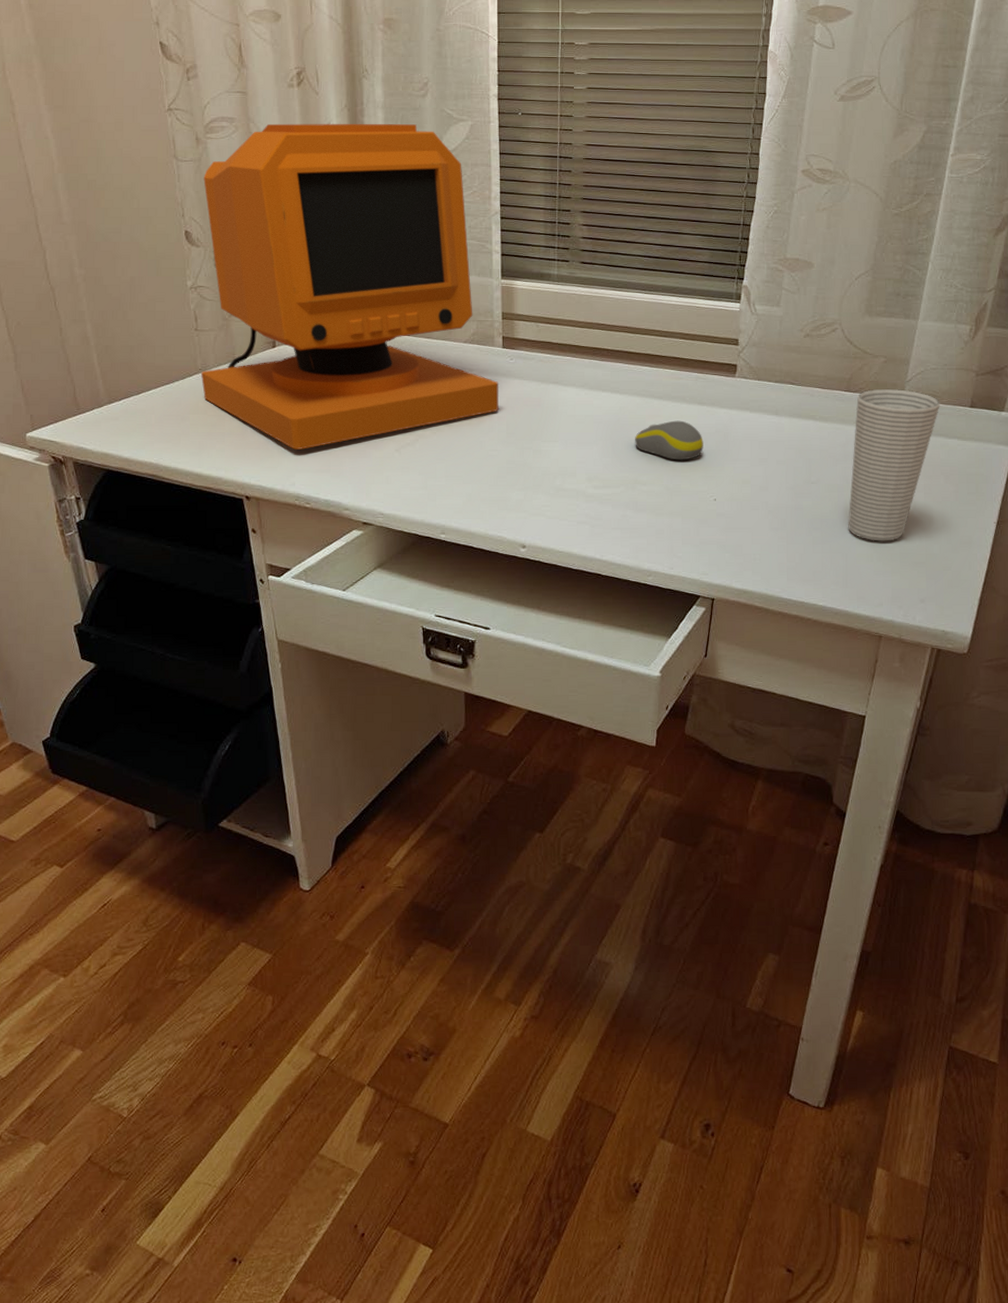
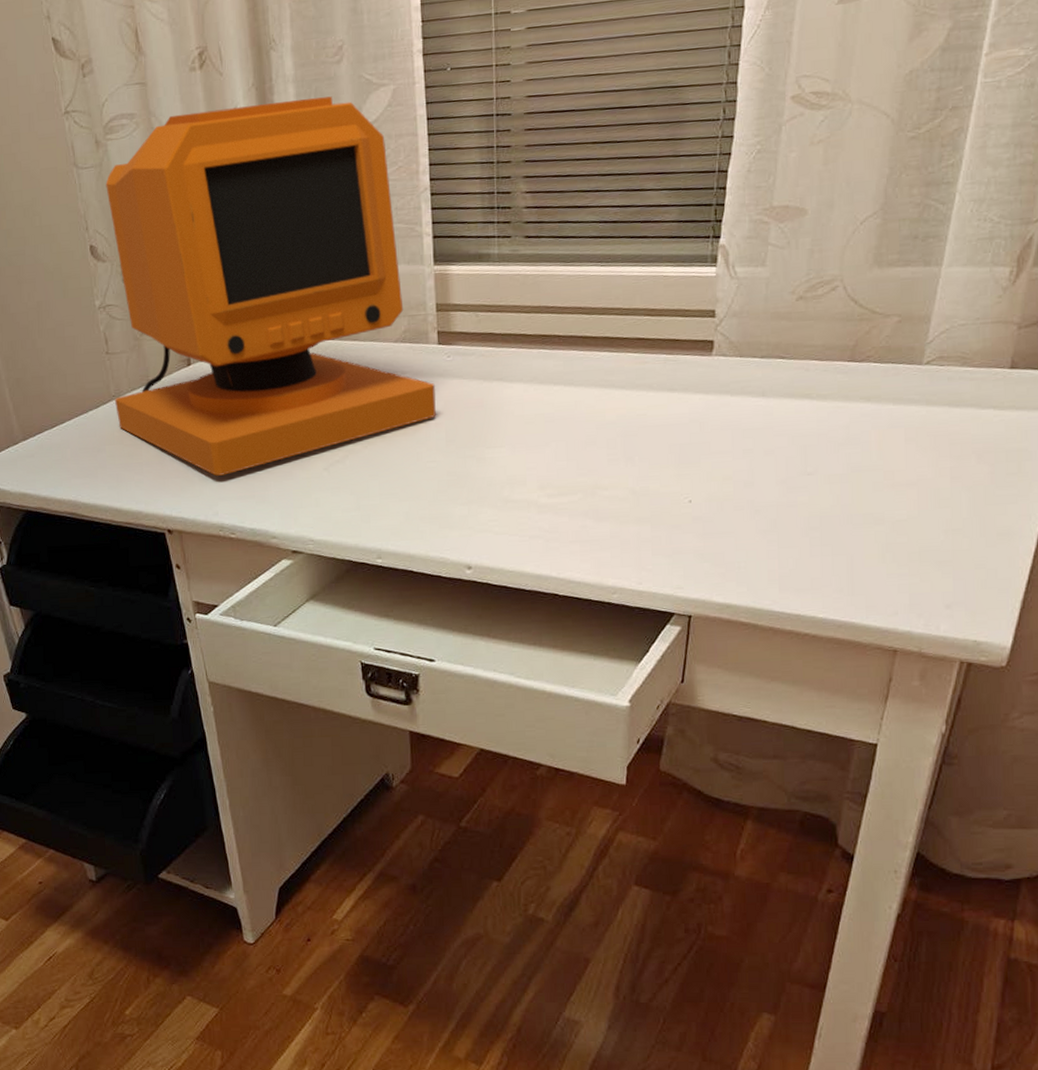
computer mouse: present [635,420,704,460] -> none [593,411,675,459]
cup: present [848,388,940,541] -> none [853,353,971,539]

